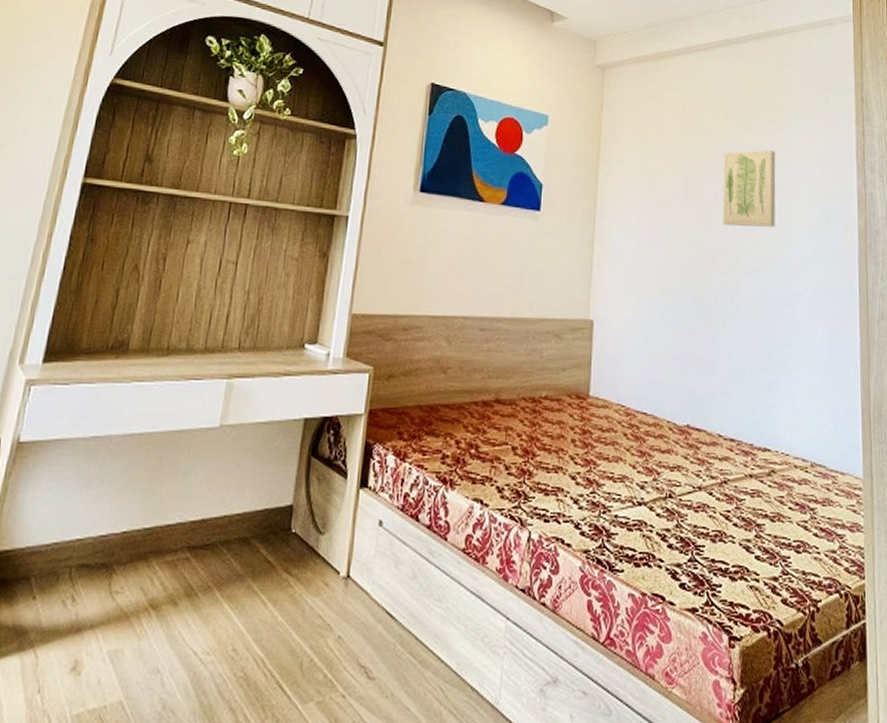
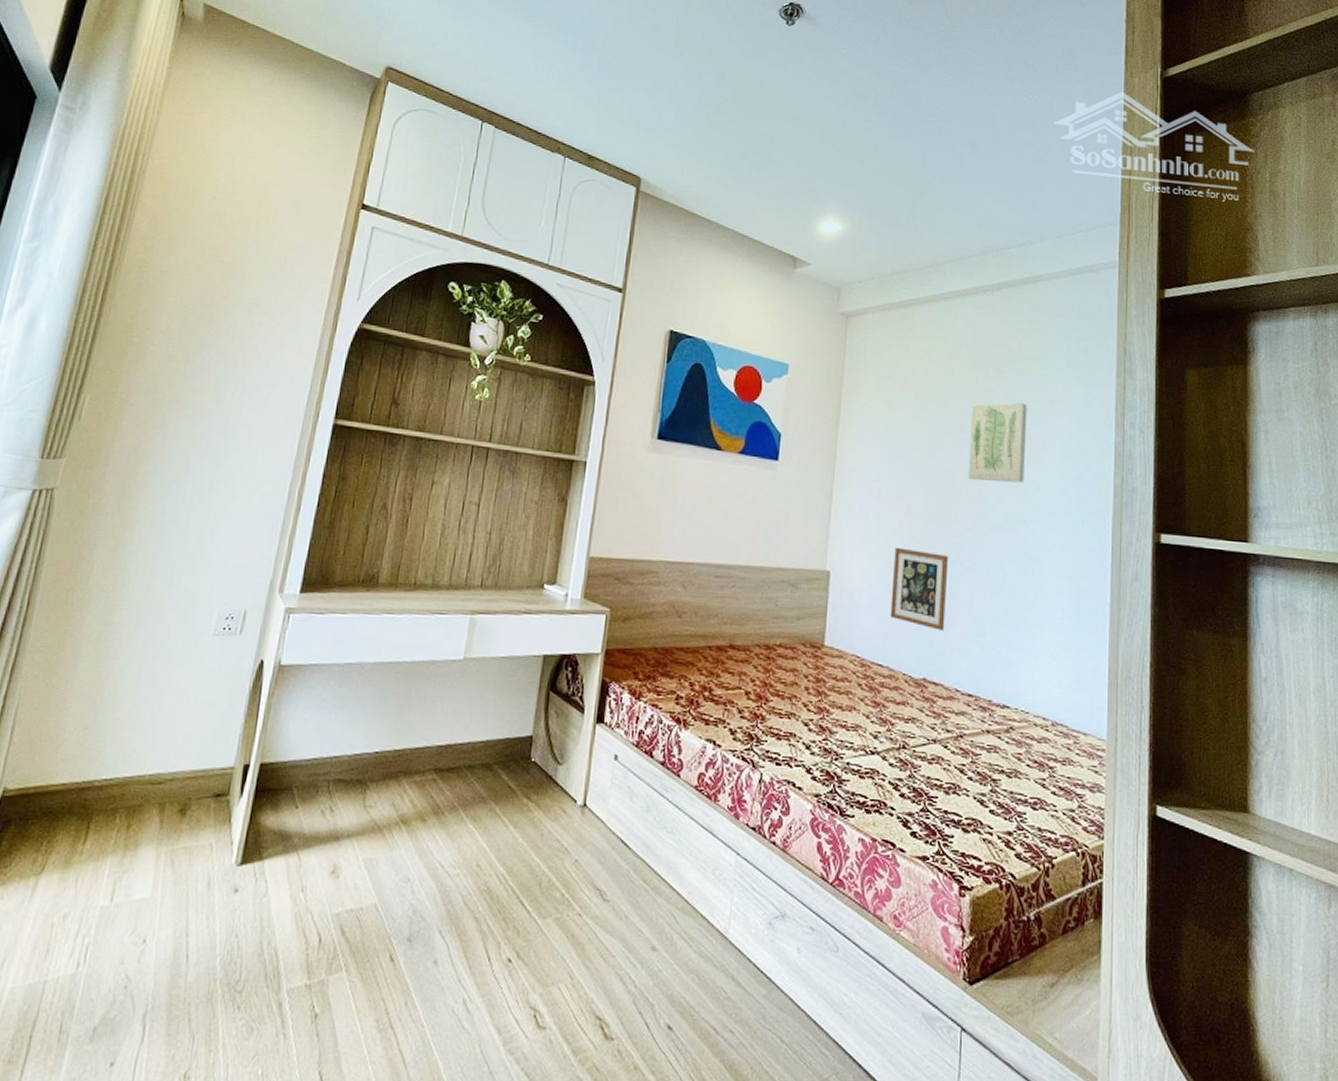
picture frame: none [653,294,707,376] -> present [890,547,949,631]

